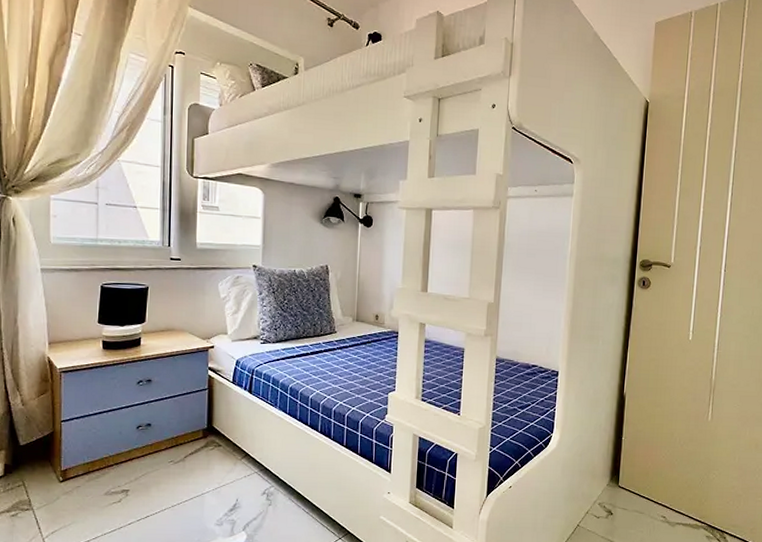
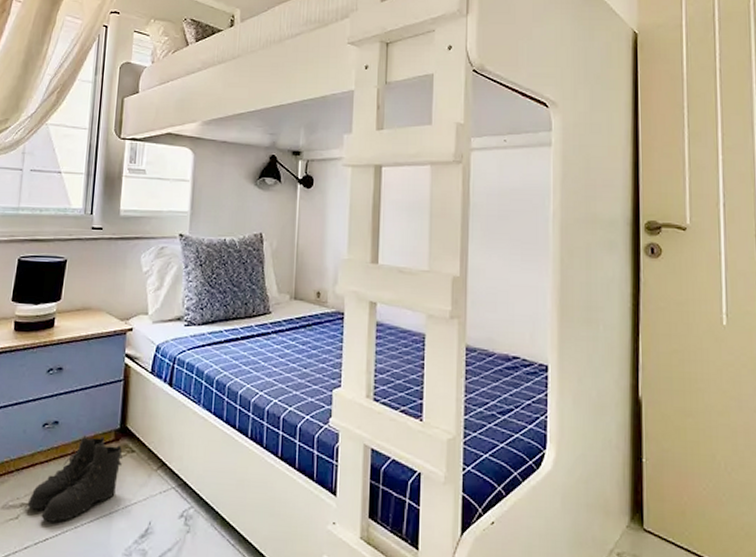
boots: none [128,434,210,503] -> present [27,435,122,523]

